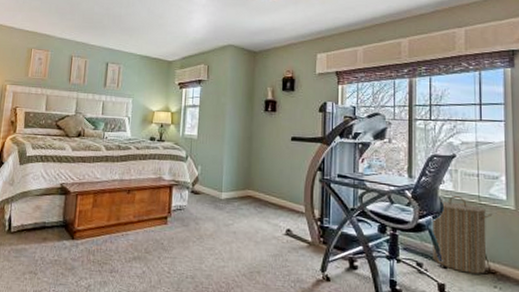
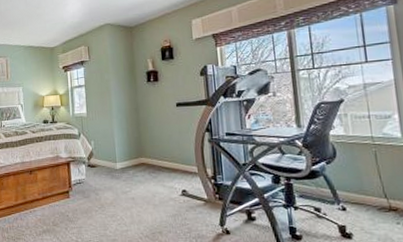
laundry hamper: present [433,196,493,274] -> none [326,139,389,213]

